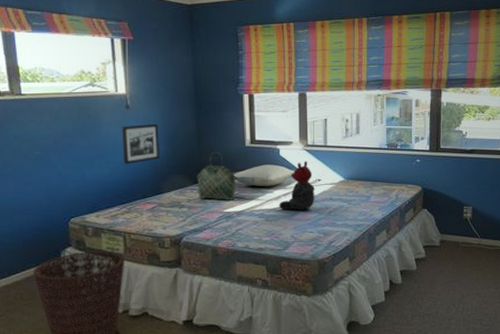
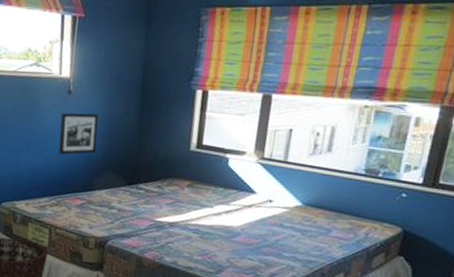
tote bag: present [197,151,237,201] -> none [130,152,174,210]
pillow: present [233,164,294,187] -> none [171,174,243,201]
teddy bear: present [279,161,315,210] -> none [218,176,264,233]

